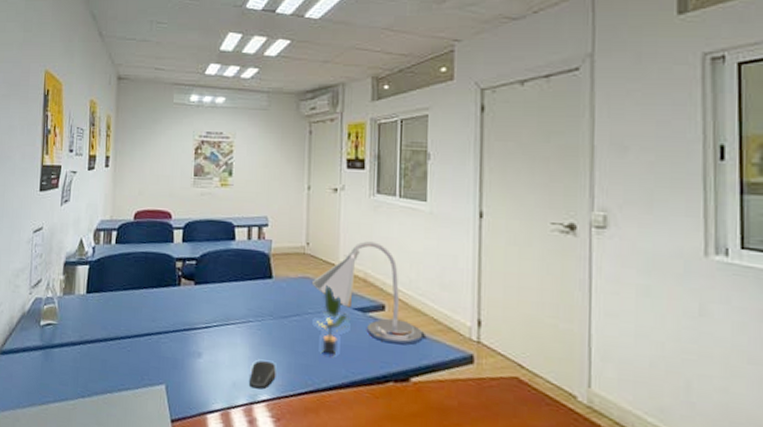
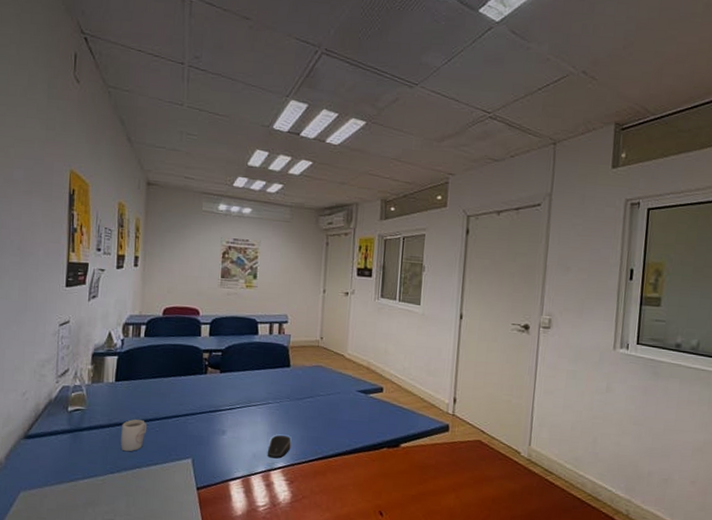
mug: none [91,336,119,374] -> present [120,419,148,452]
table lamp: present [311,241,427,345] -> none [323,336,415,419]
potted plant: present [317,285,349,355] -> none [327,372,353,428]

